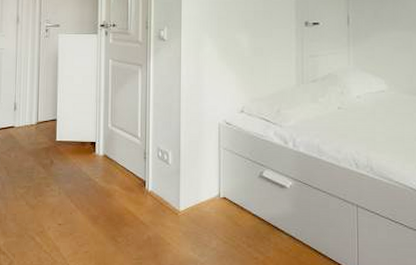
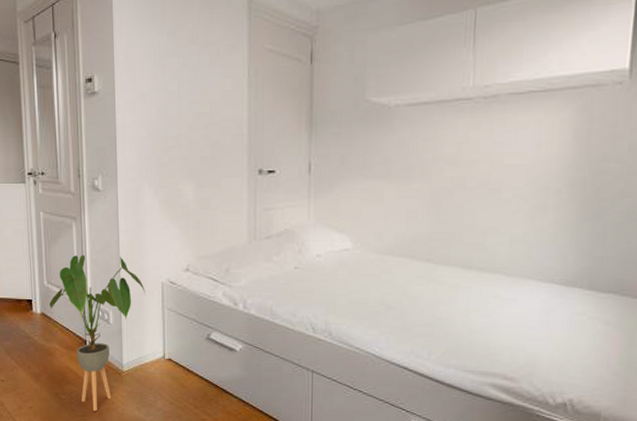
house plant: none [112,98,203,254] -> present [49,254,145,412]

